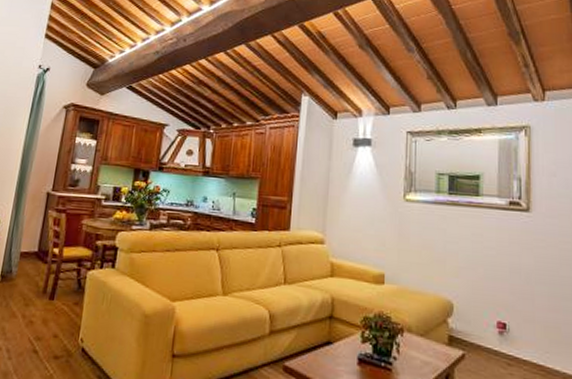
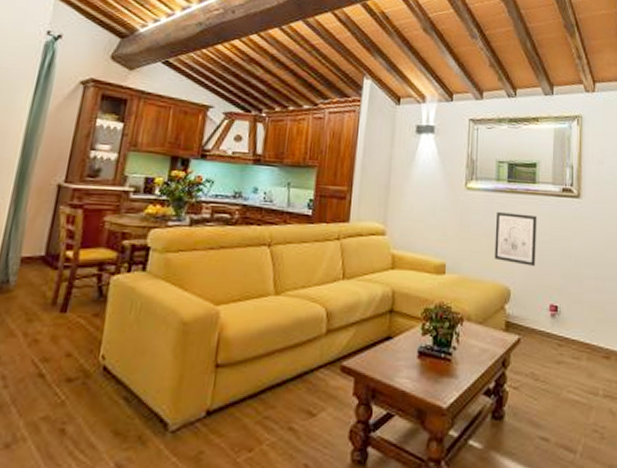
wall art: none [435,225,482,281] -> present [494,212,538,266]

